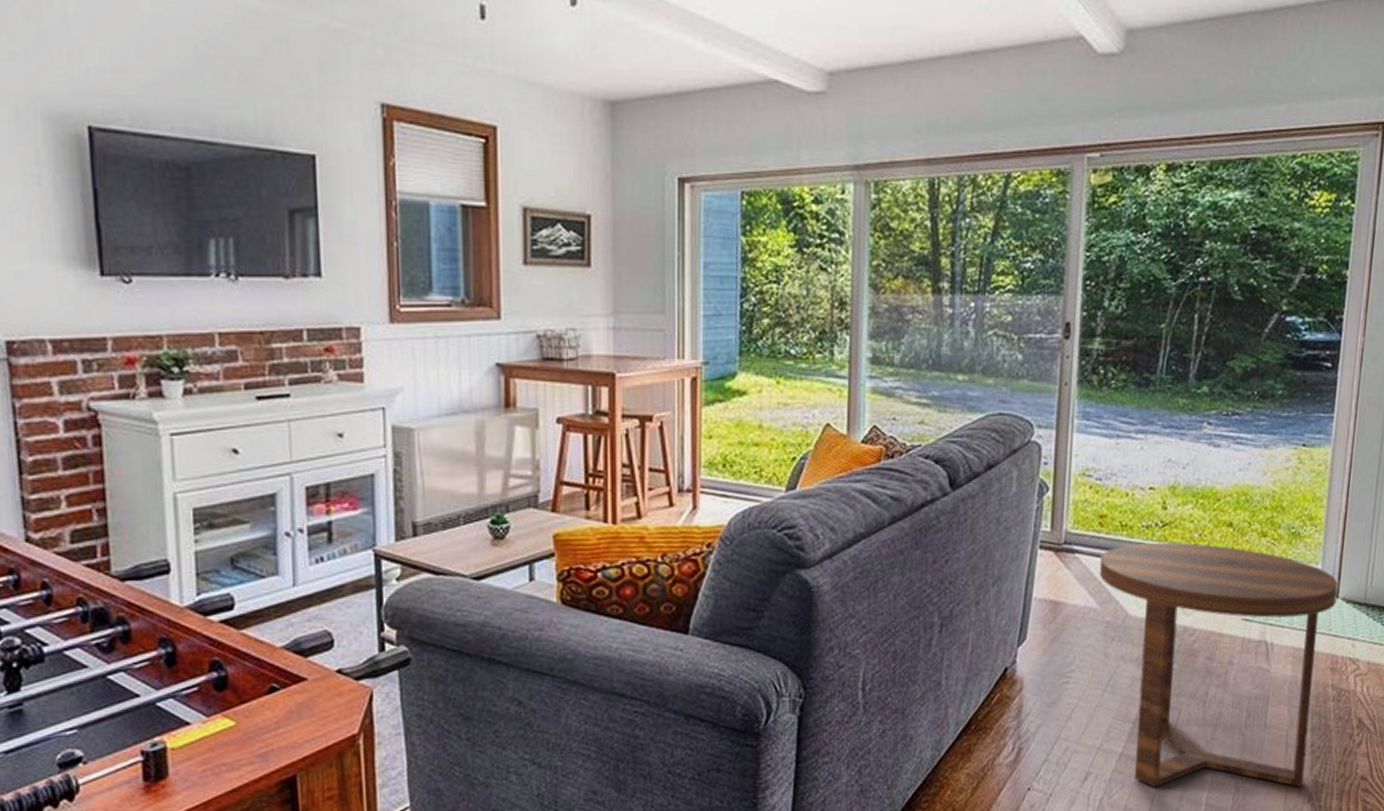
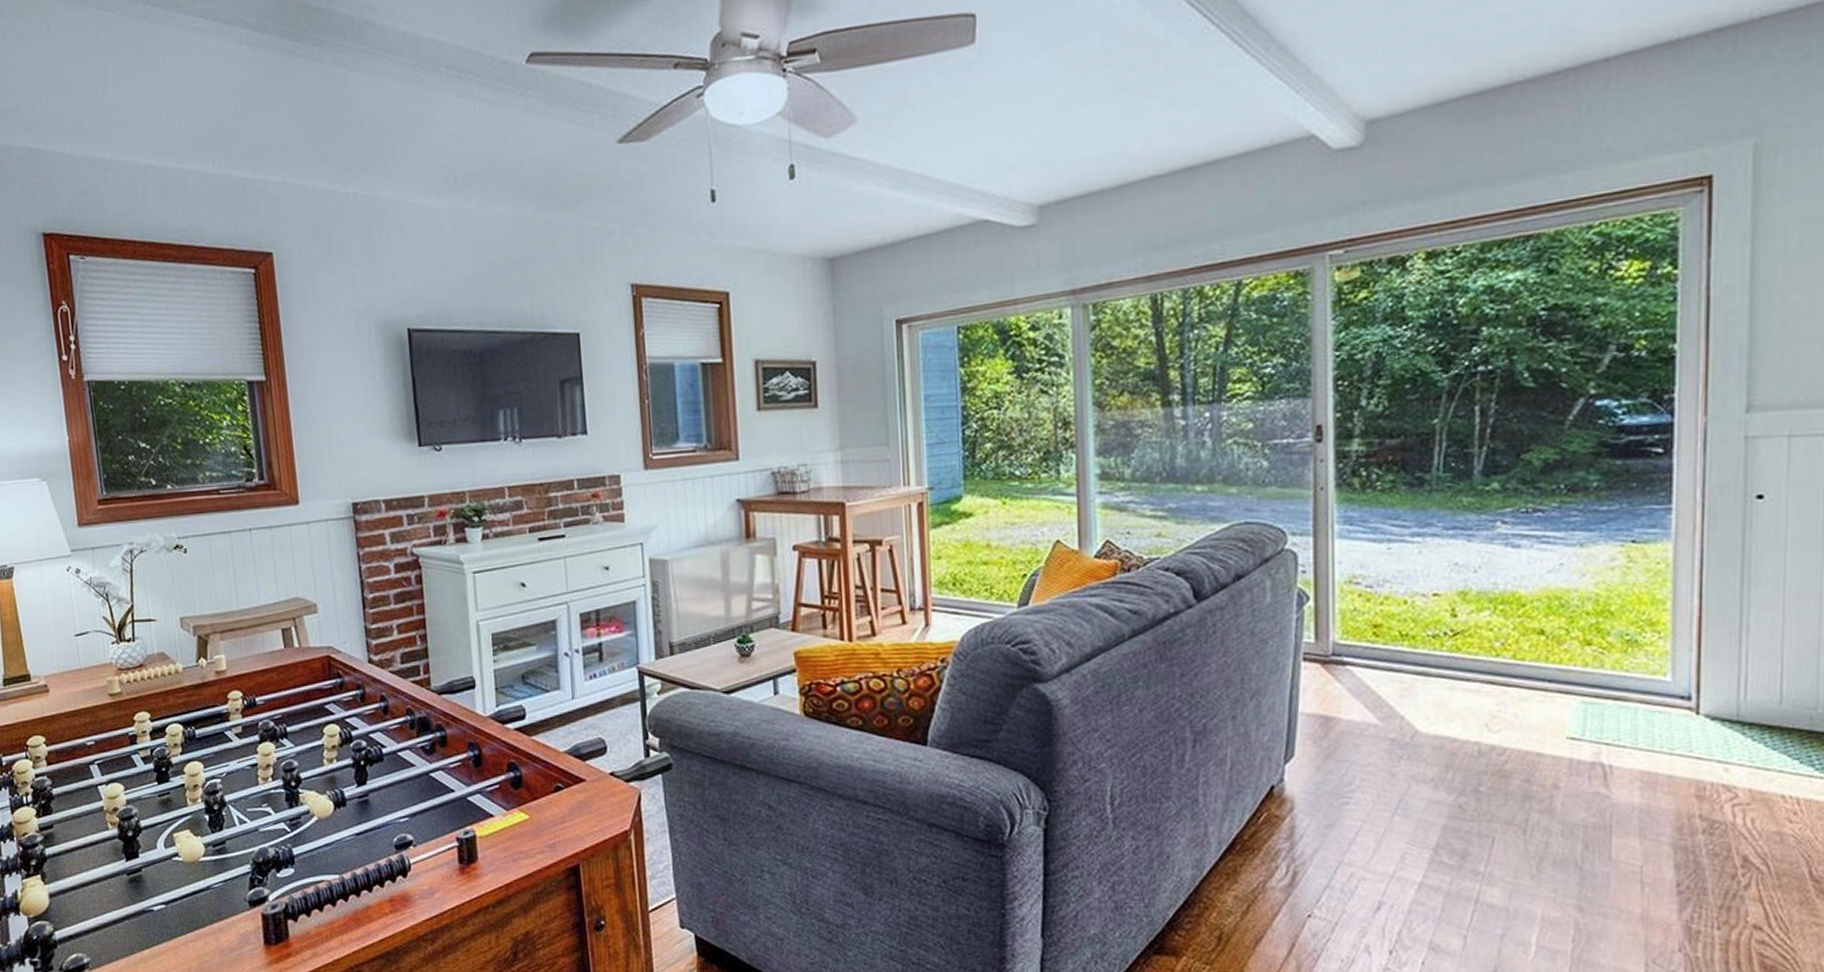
side table: present [1099,543,1338,788] -> none [1377,653,1697,934]

